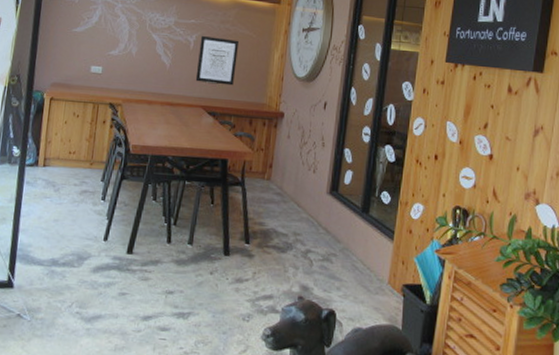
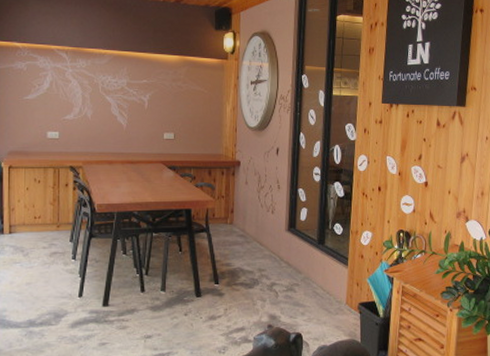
wall art: present [195,35,239,86] -> none [153,94,191,140]

